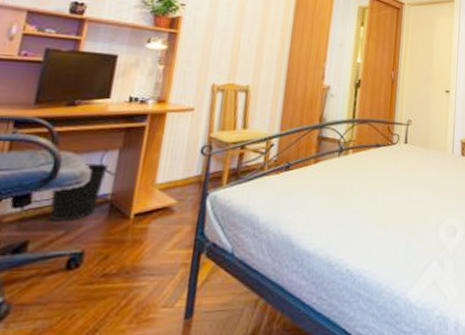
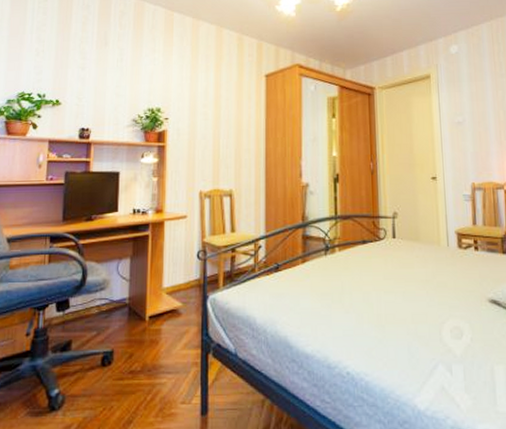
wastebasket: present [49,162,108,221] -> none [83,270,123,323]

